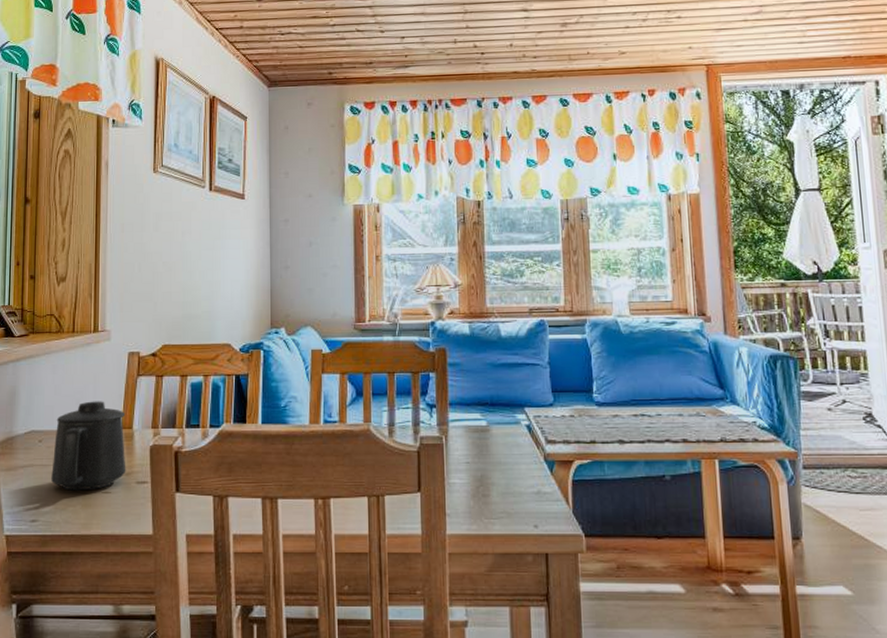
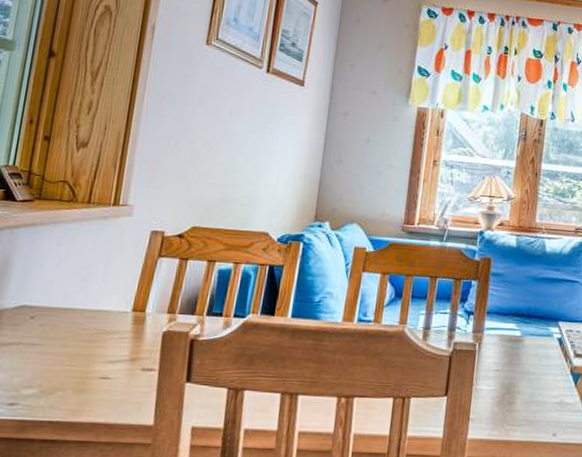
mug: present [51,401,126,491] -> none [40,279,139,375]

